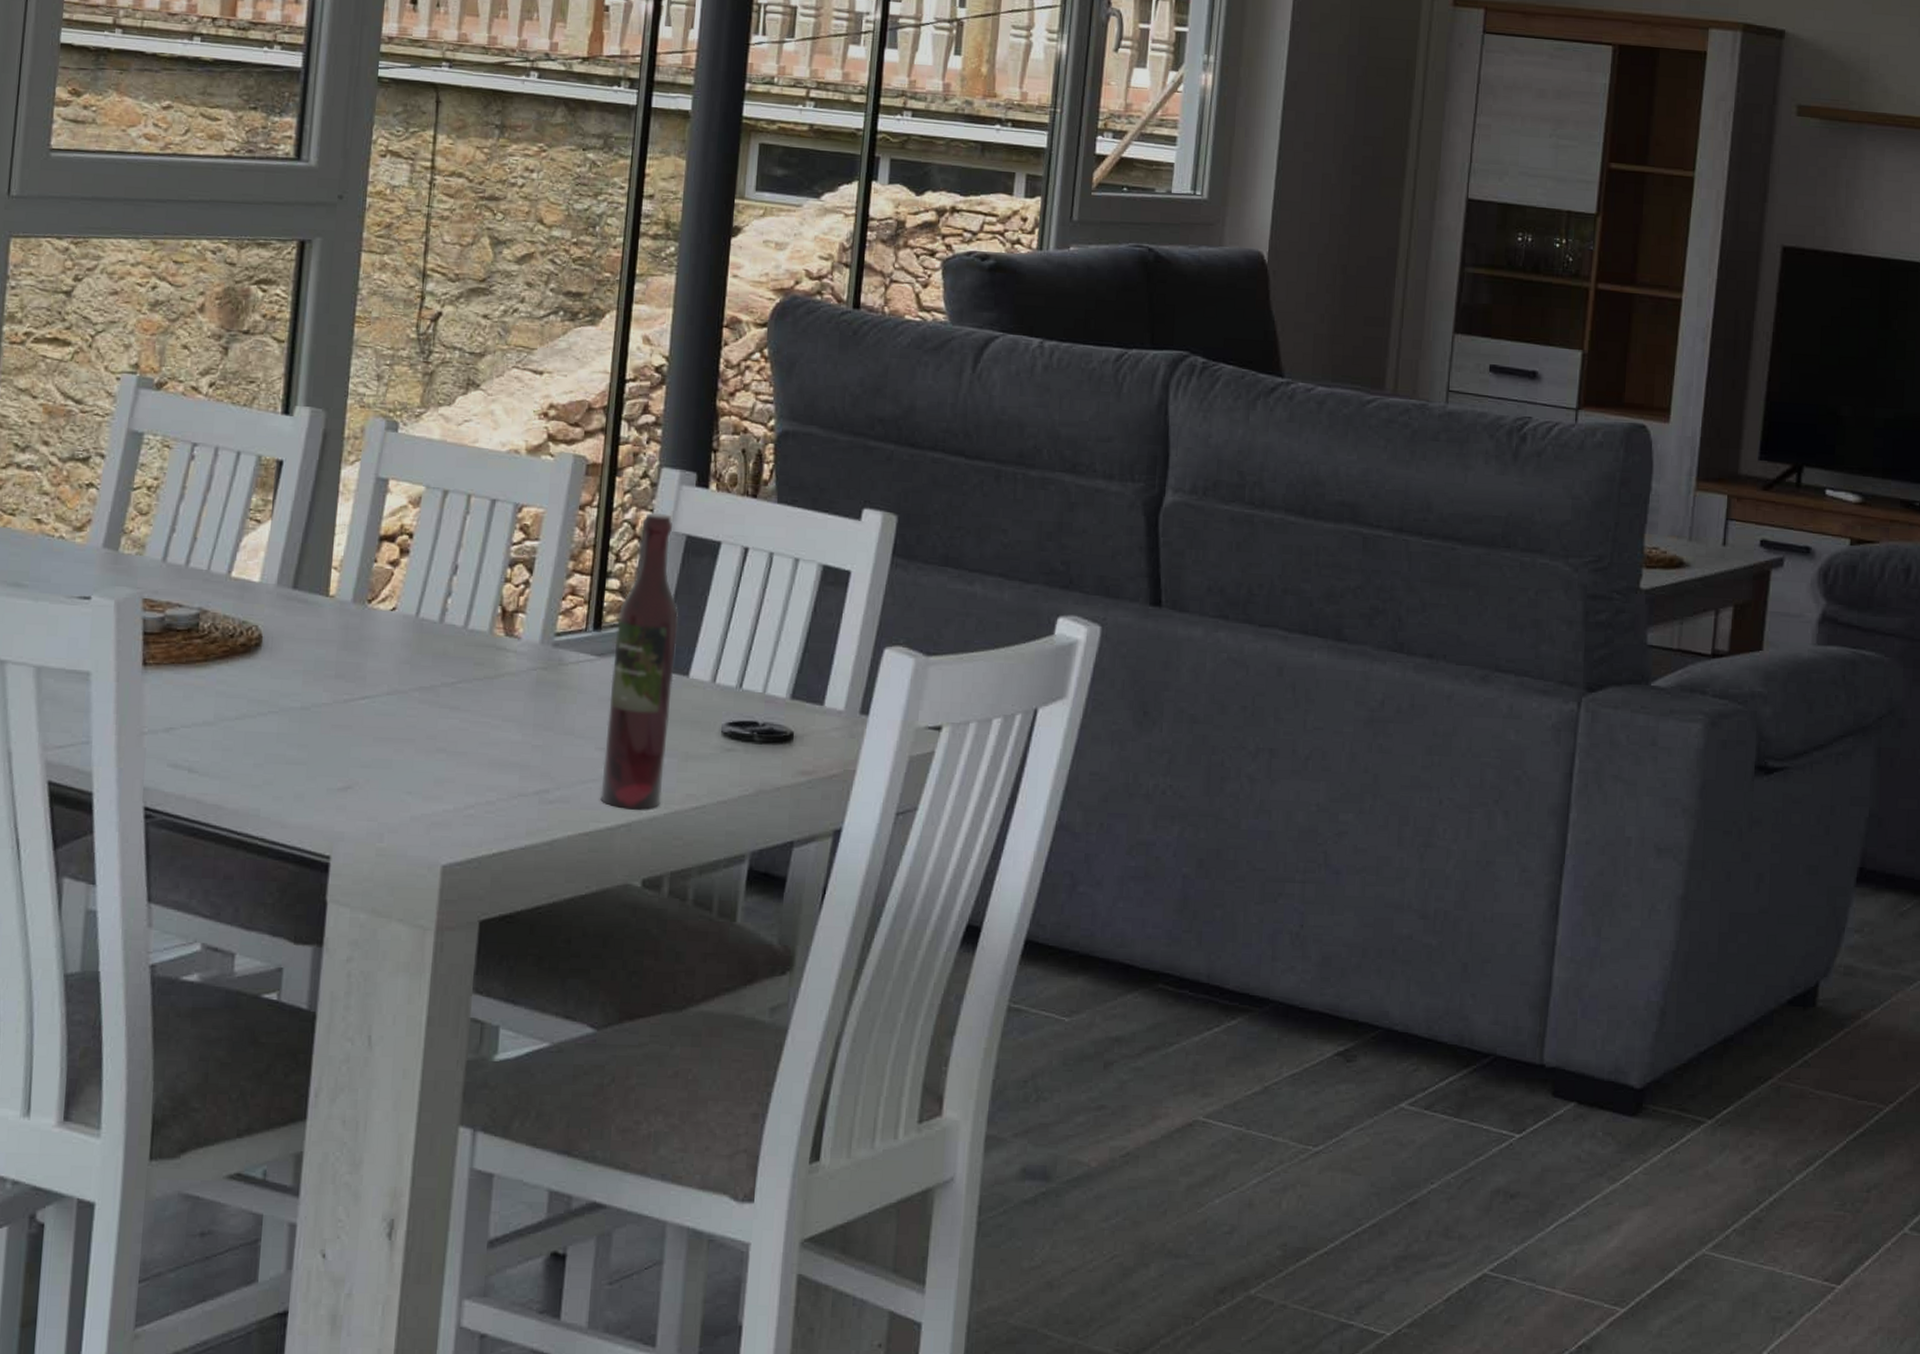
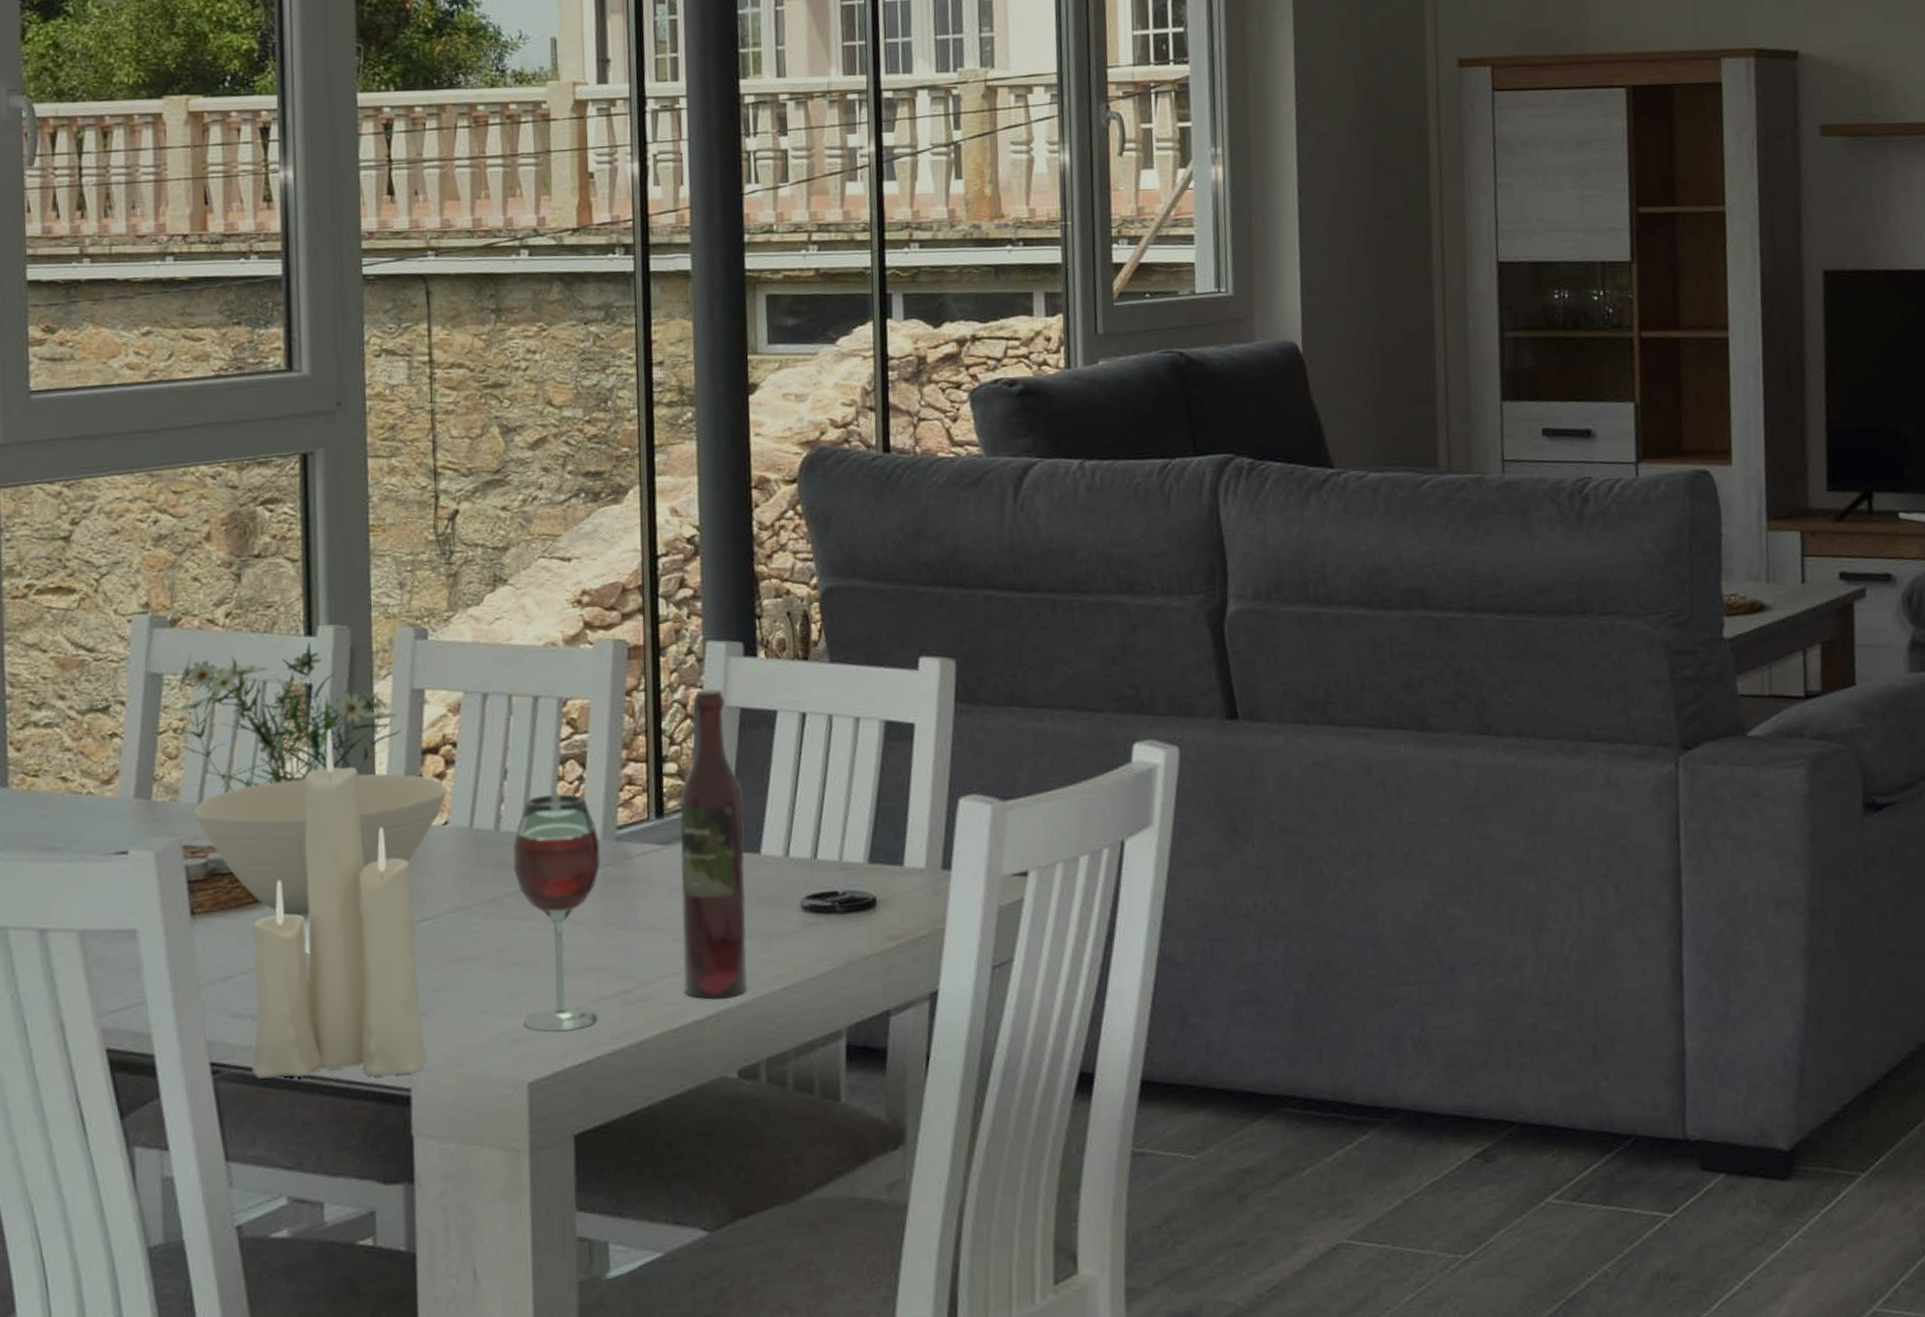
flower bouquet: none [150,416,364,553] -> present [174,641,403,792]
bowl: none [157,549,399,680] -> present [194,773,447,916]
candle: none [183,506,356,842] -> present [252,729,428,1079]
wineglass: none [445,594,537,822] -> present [513,794,602,1032]

